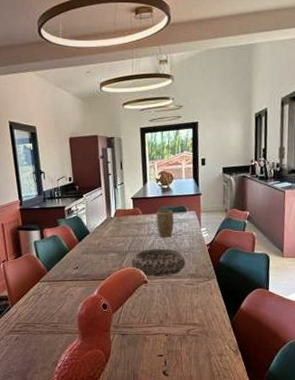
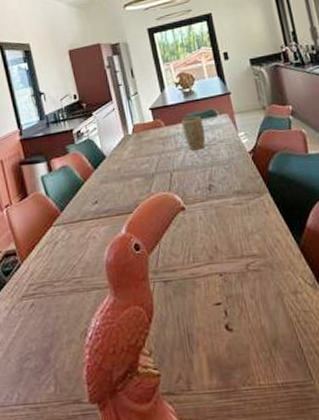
decorative bowl: present [131,249,186,277] -> none [161,163,228,201]

